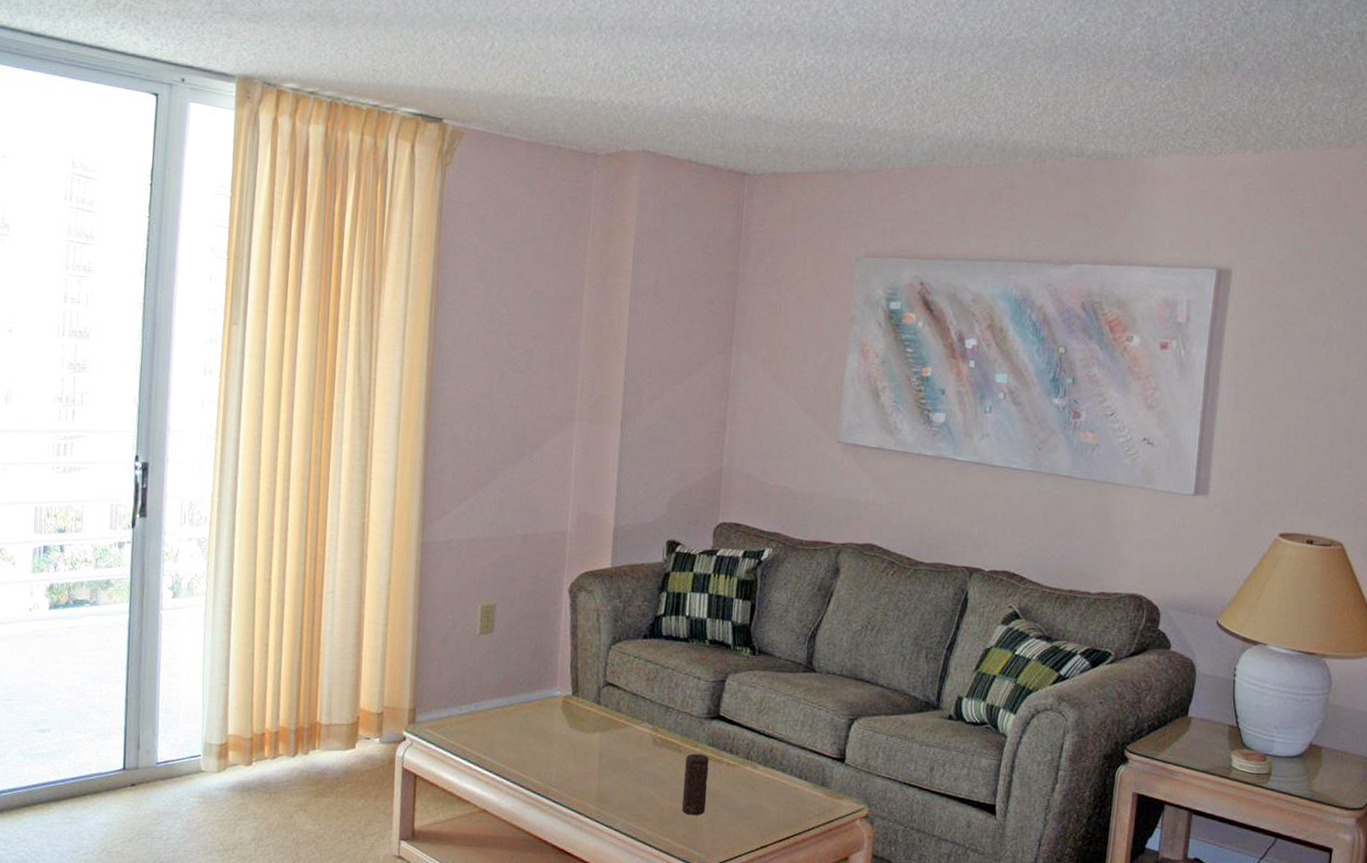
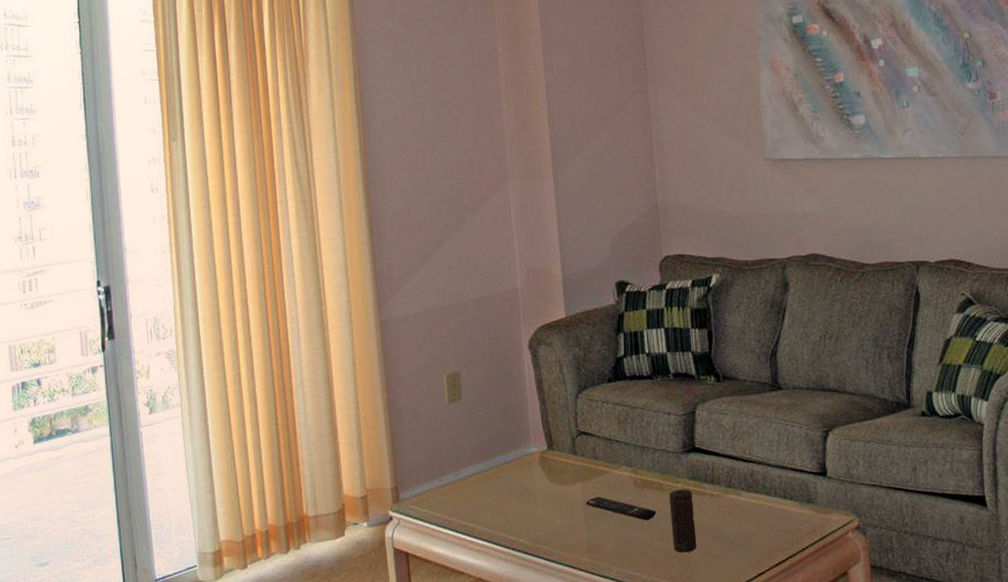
remote control: none [602,748,671,778] -> present [586,496,657,520]

